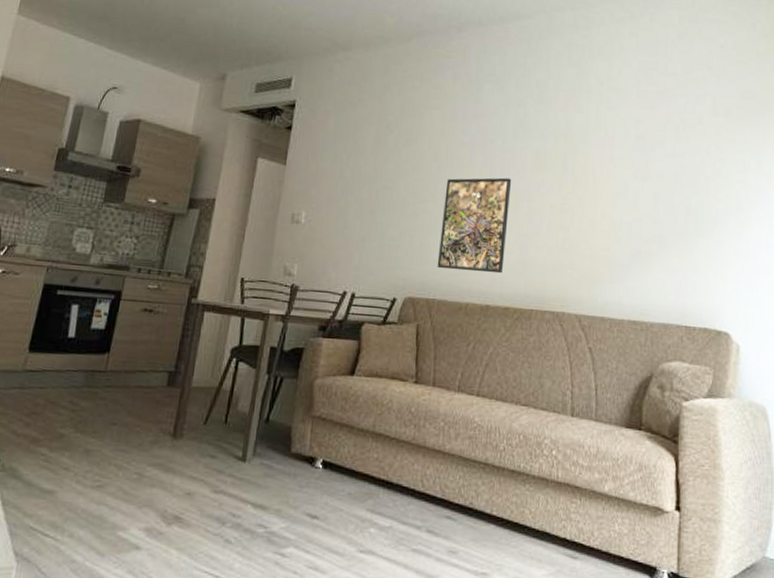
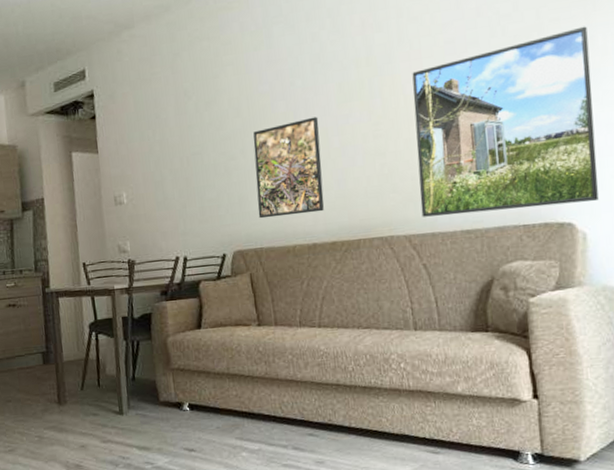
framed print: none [594,151,757,315] -> present [412,26,599,217]

